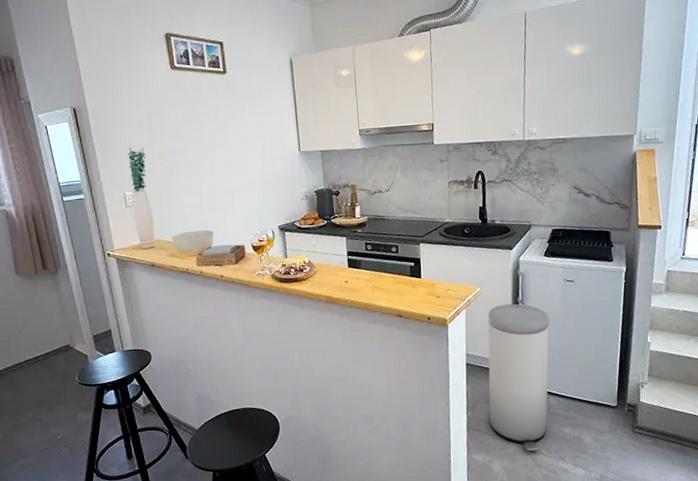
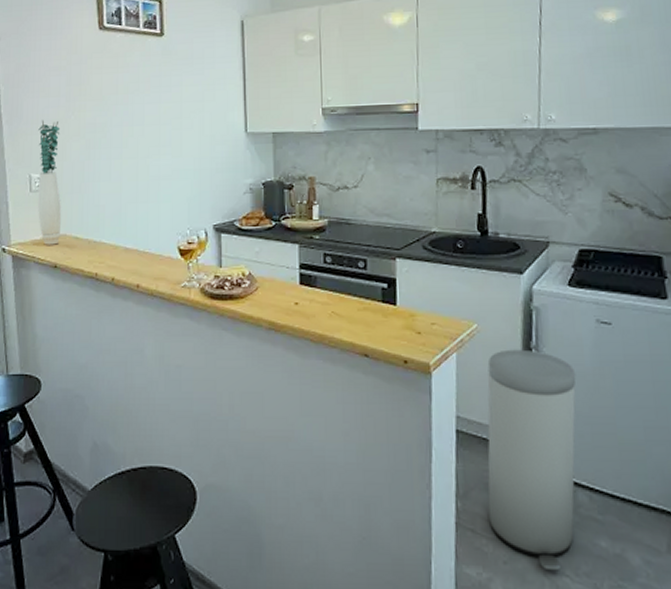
bowl: present [171,230,214,257] -> none [80,225,132,258]
napkin holder: present [195,244,246,267] -> none [107,245,171,273]

